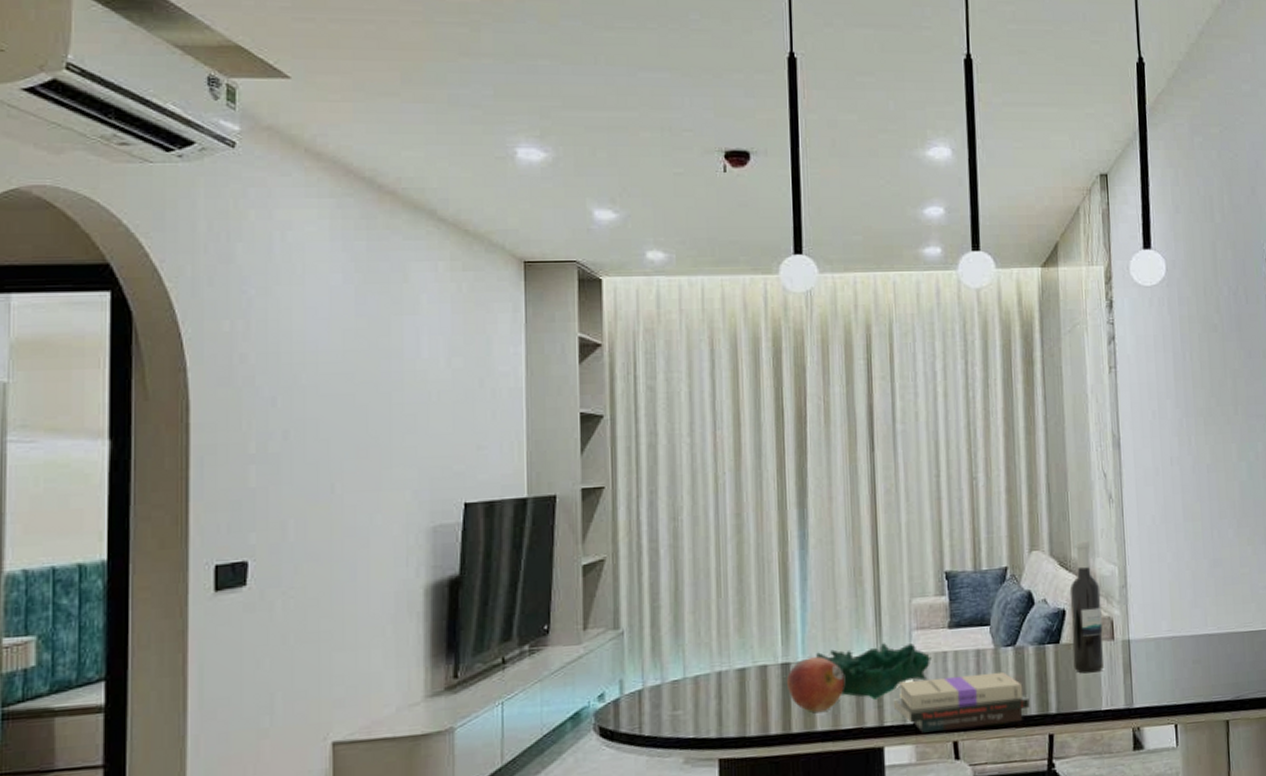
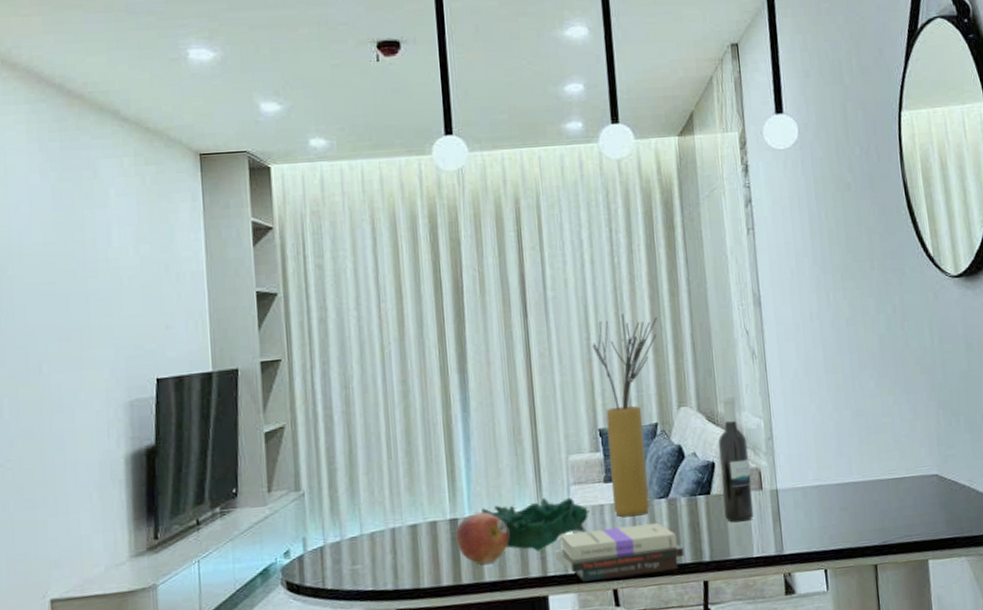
vase: none [942,451,1012,665] -> present [593,313,658,517]

